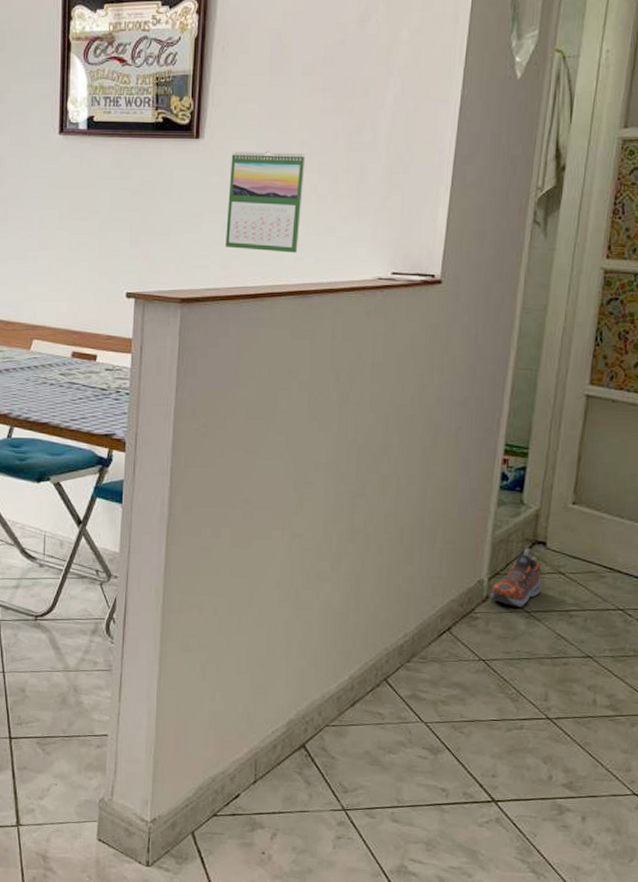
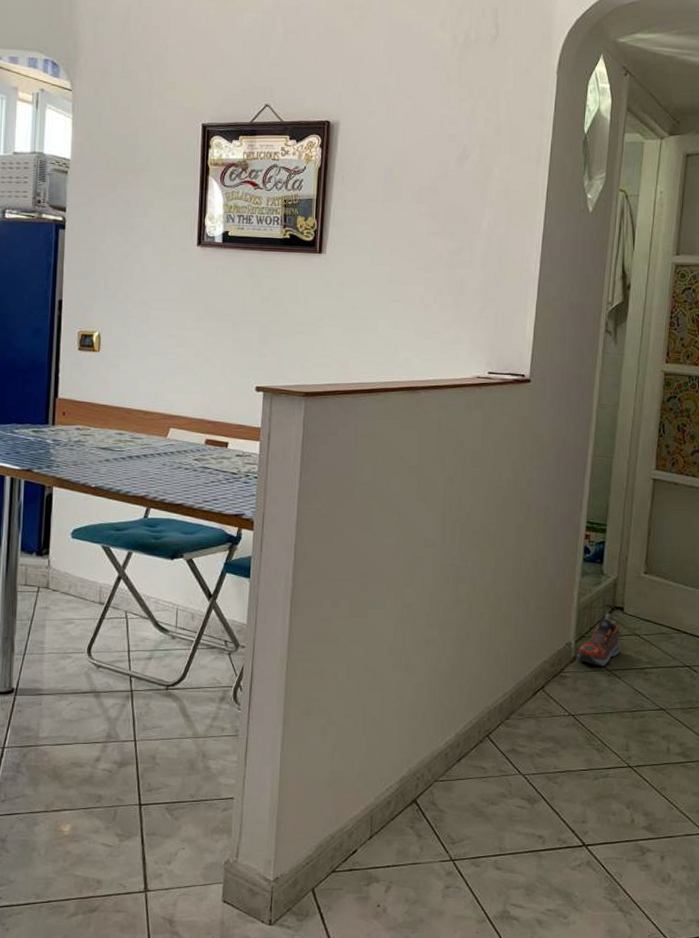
calendar: present [225,151,306,253] -> none [344,265,414,354]

